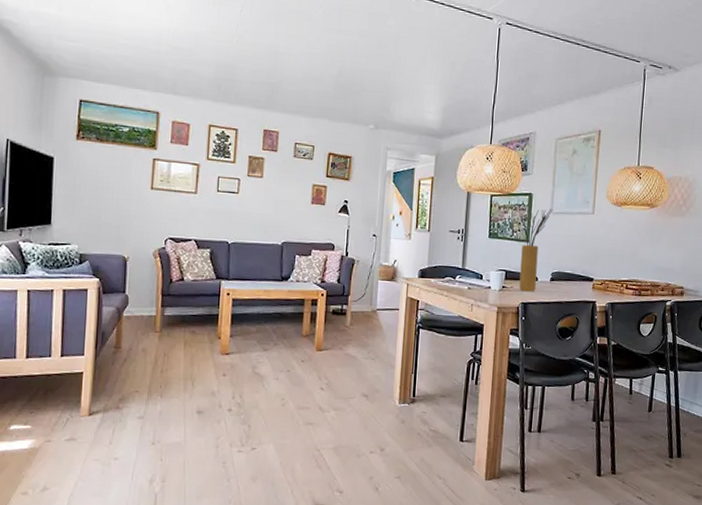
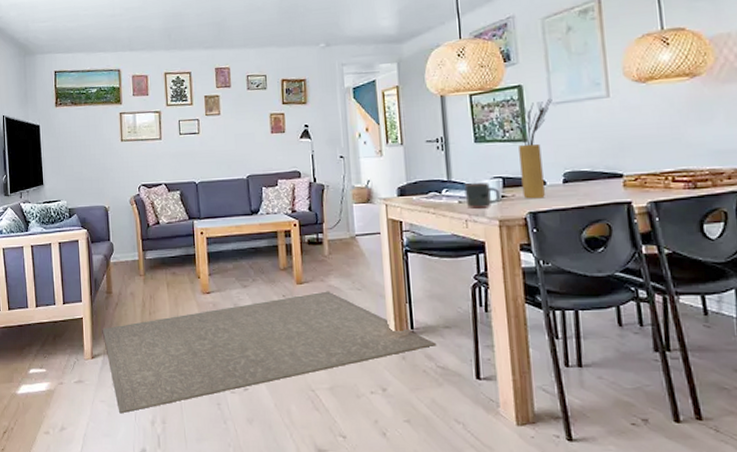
rug: none [105,359,432,473] -> present [103,291,437,414]
mug: none [474,272,502,296] -> present [464,182,500,209]

